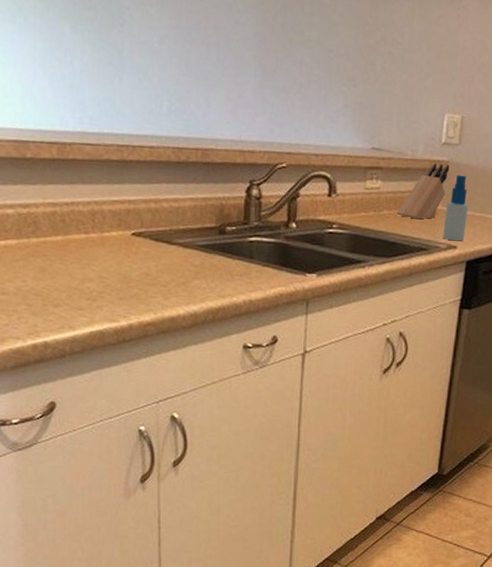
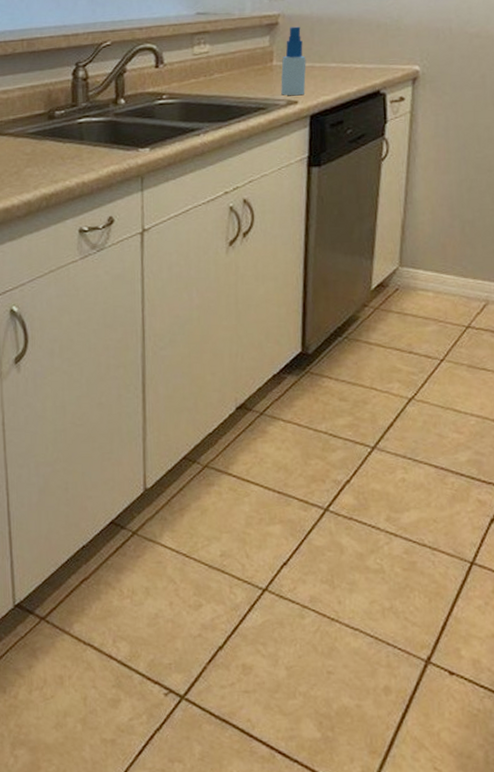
knife block: present [397,163,450,219] -> none [229,17,281,79]

